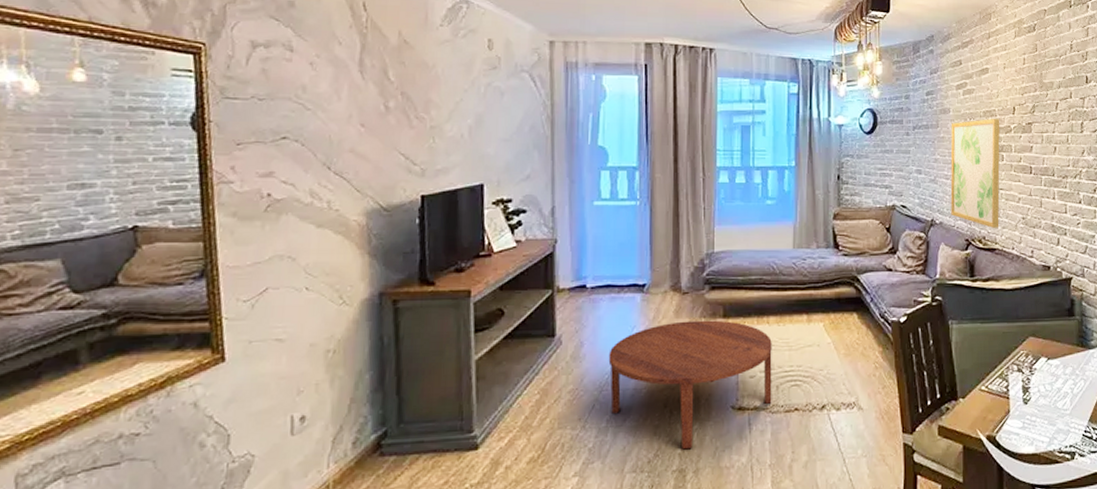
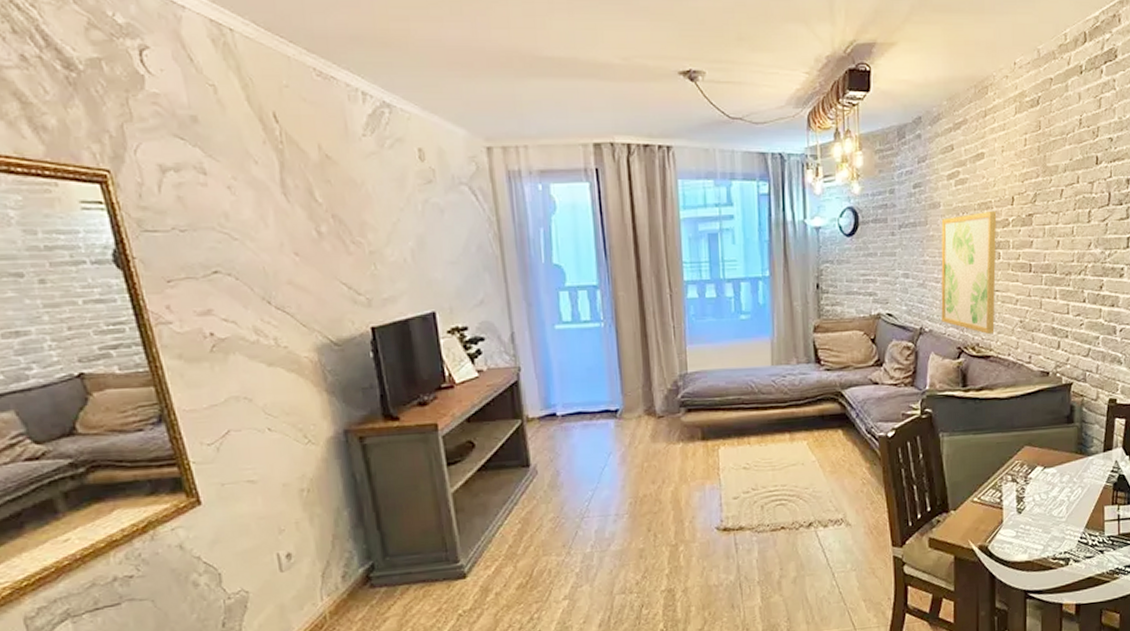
coffee table: present [608,320,772,450] -> none [586,443,757,571]

